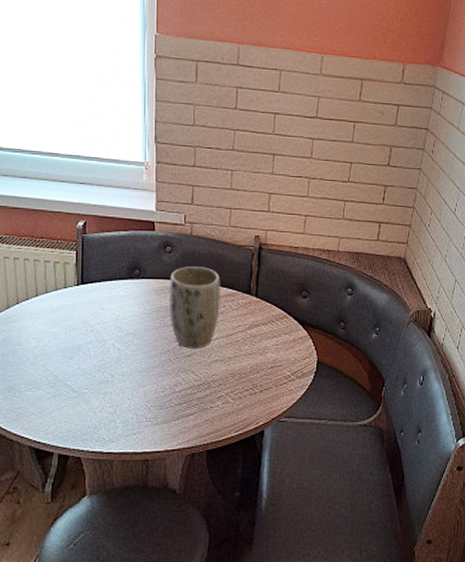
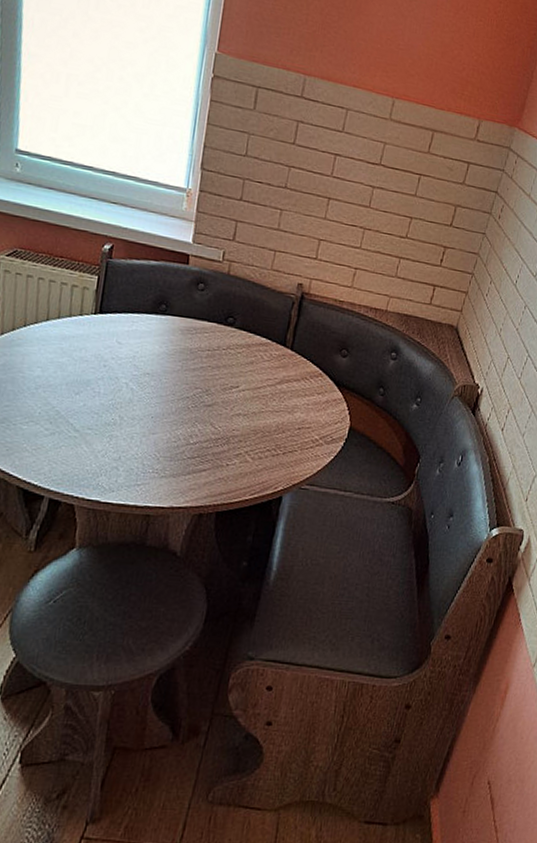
plant pot: present [169,266,220,349] -> none [193,307,255,399]

